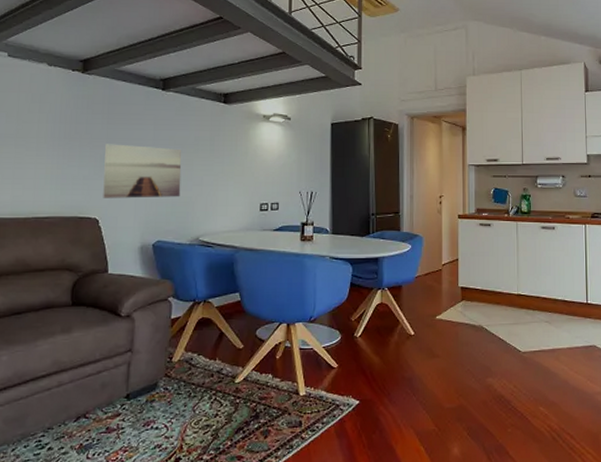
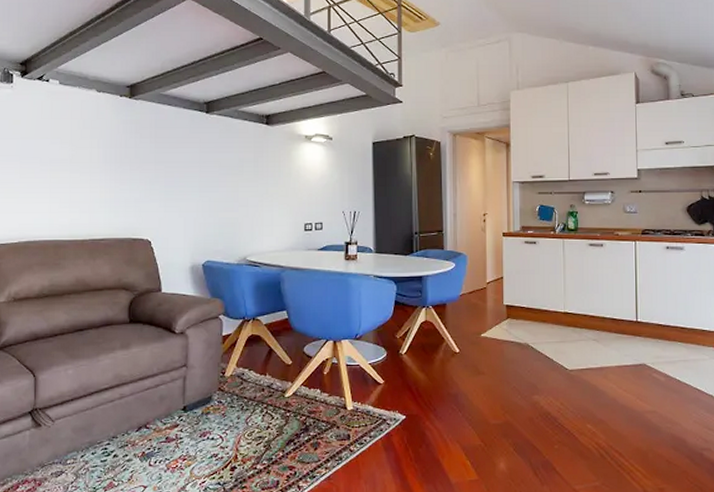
wall art: present [103,144,182,198] -> none [154,167,228,220]

